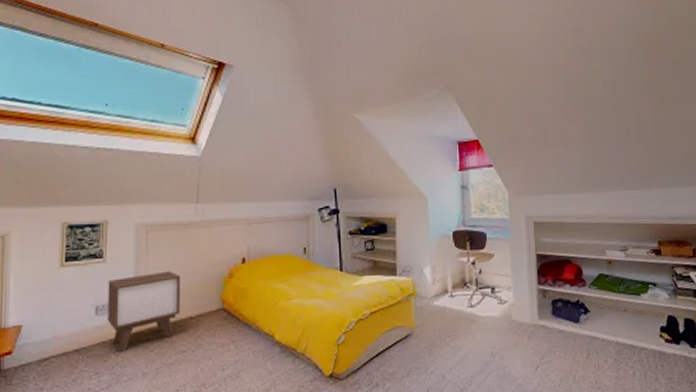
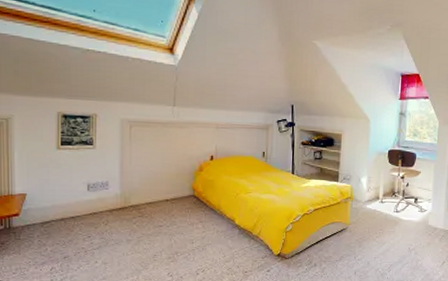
nightstand: present [107,271,181,352] -> none [97,160,159,222]

